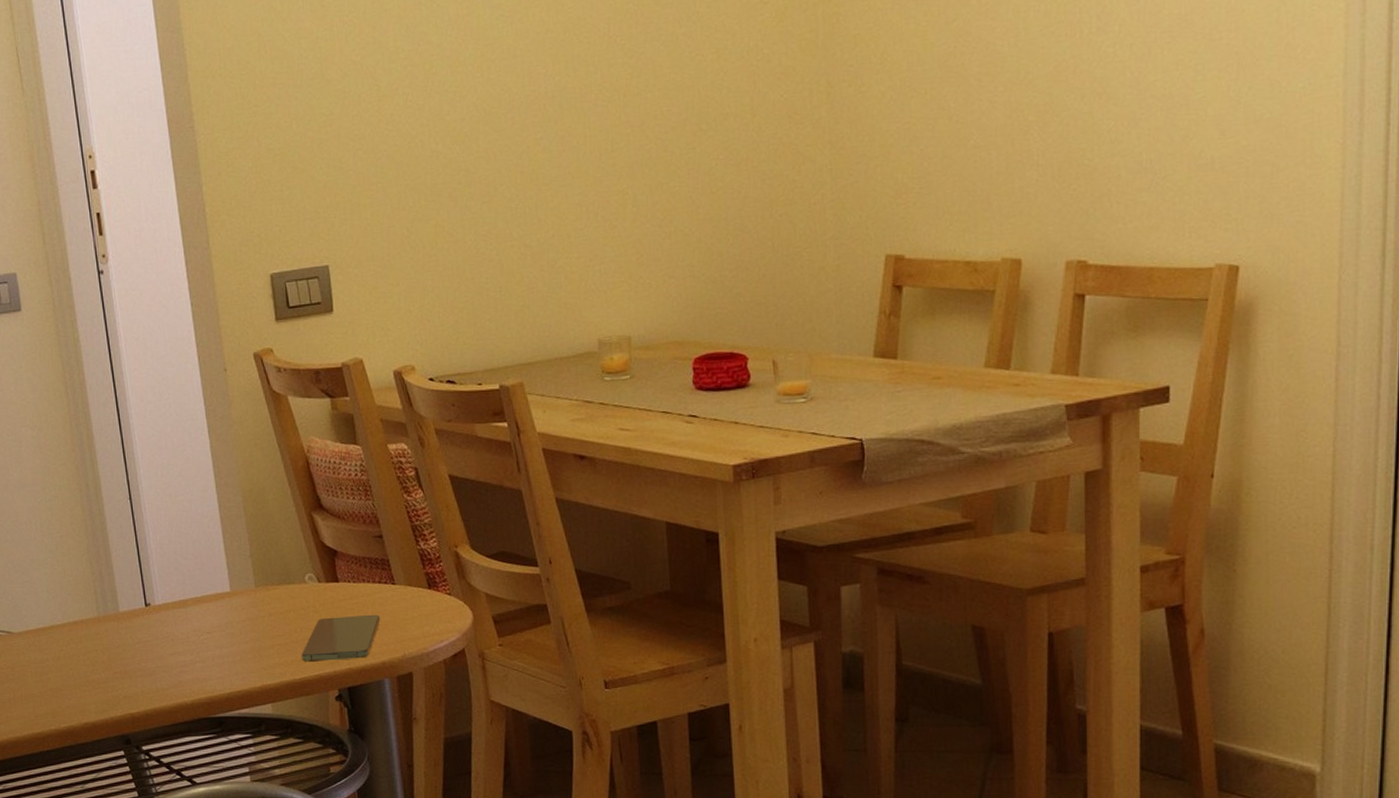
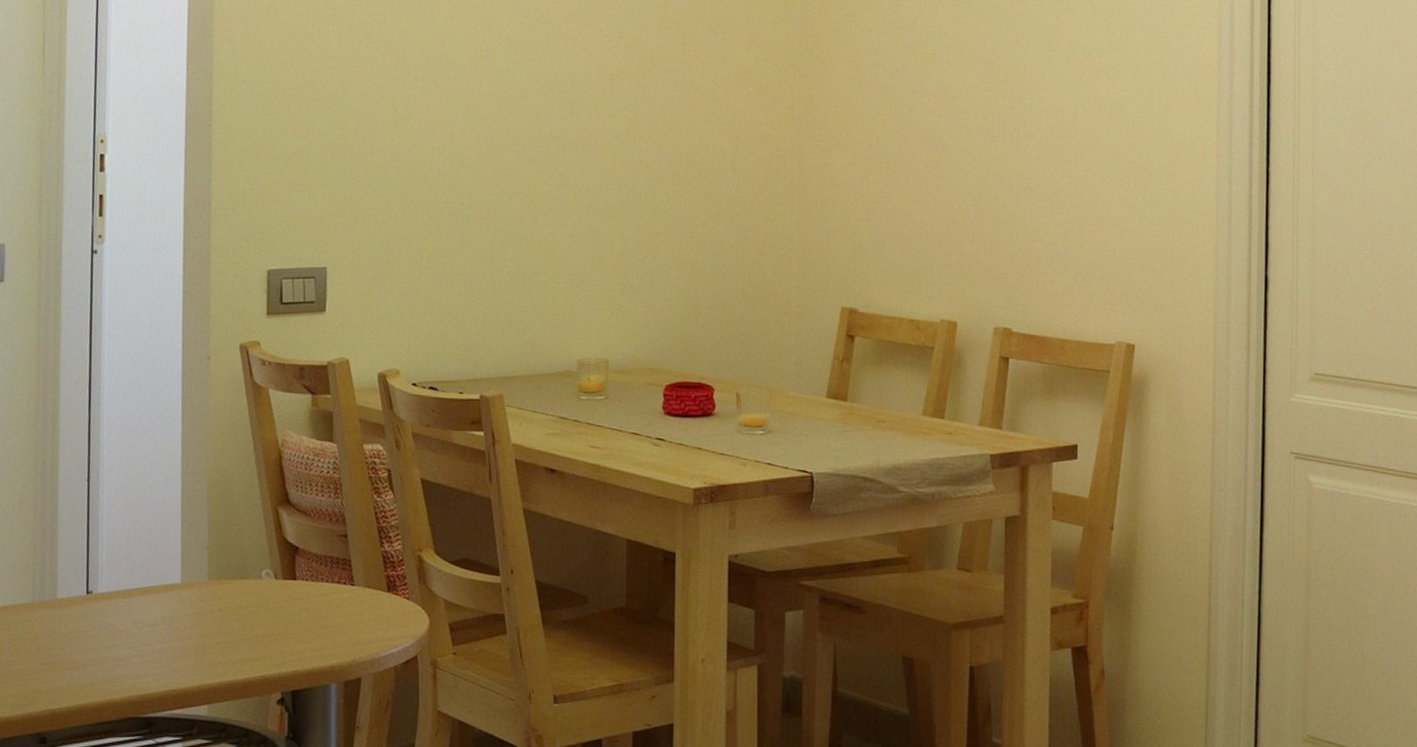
smartphone: present [300,614,381,662] -> none [246,615,335,662]

